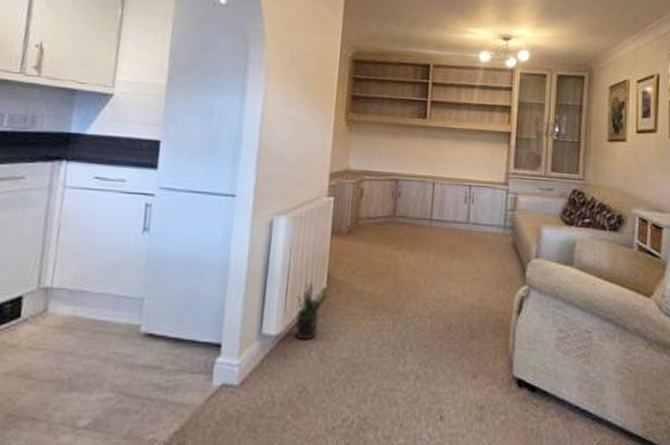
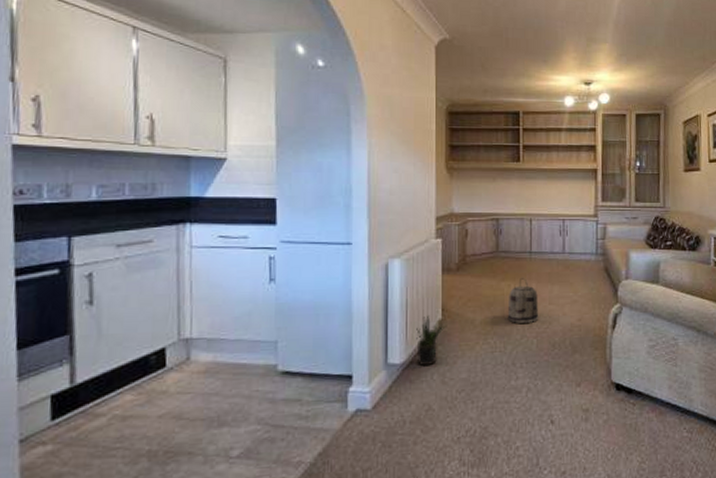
basket: none [399,246,436,300] -> present [507,277,539,323]

